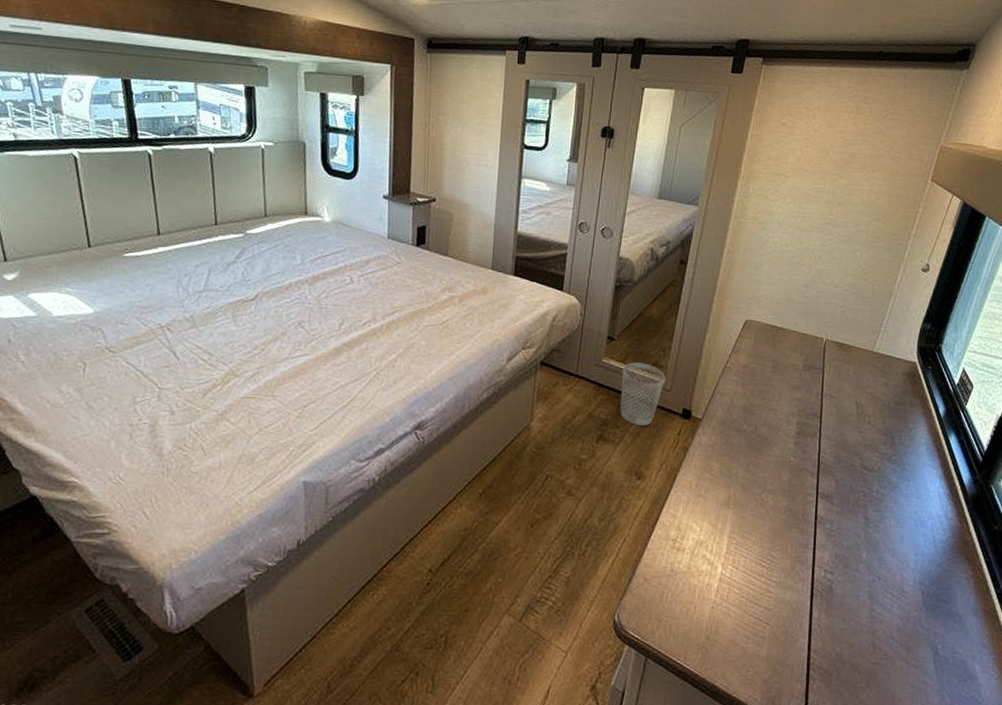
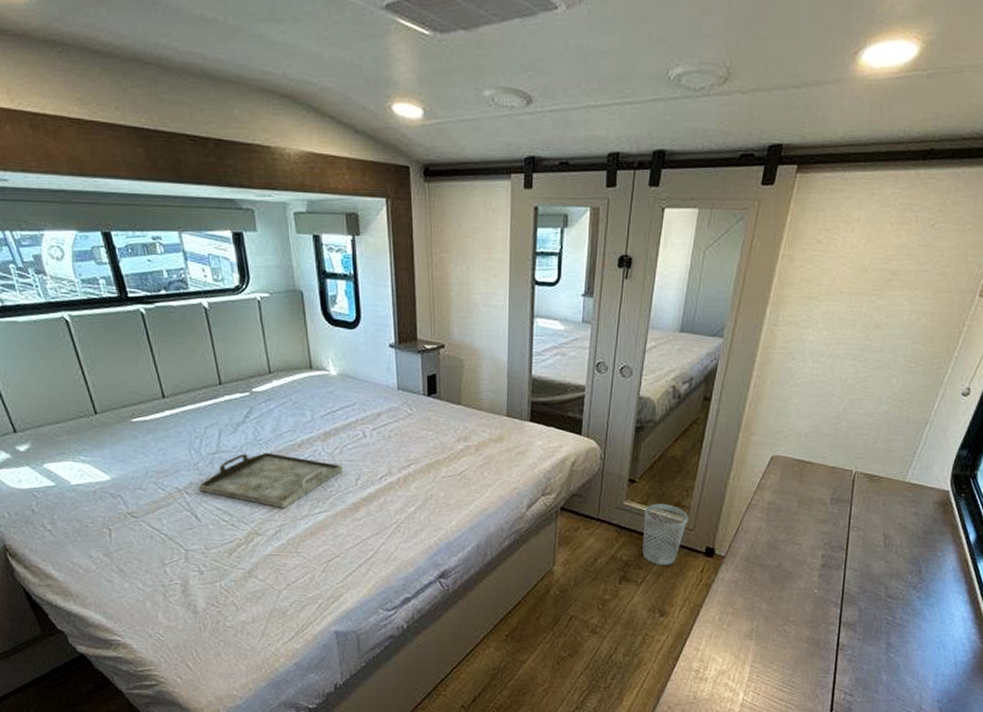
serving tray: none [181,292,328,350] -> present [198,452,343,508]

